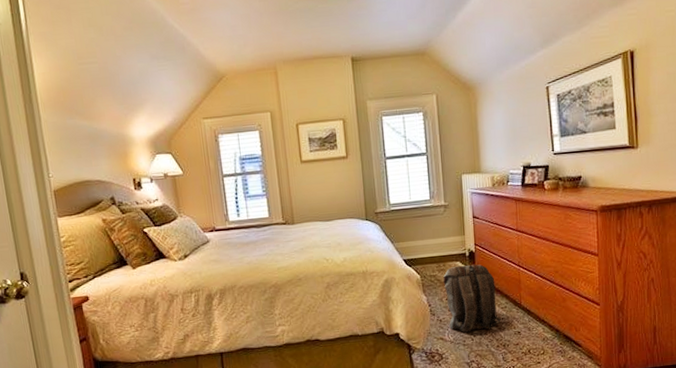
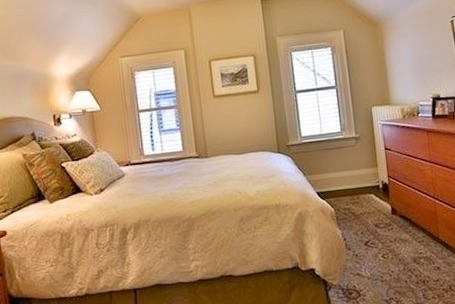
backpack: present [443,264,501,333] -> none [358,196,419,268]

